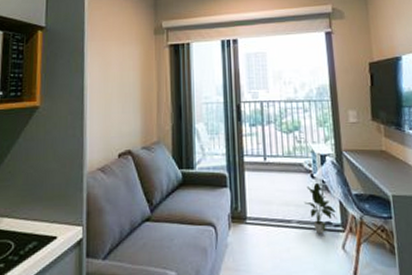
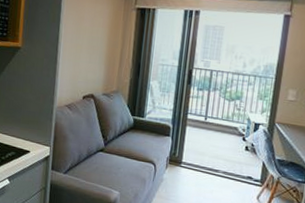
potted plant: present [303,184,338,235] -> none [232,145,258,186]

